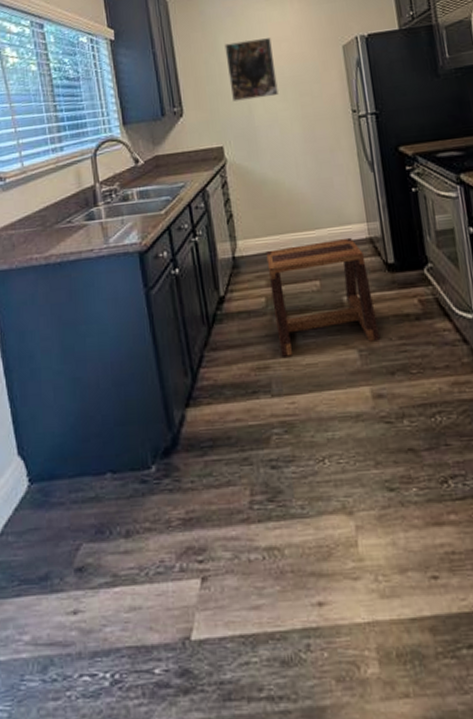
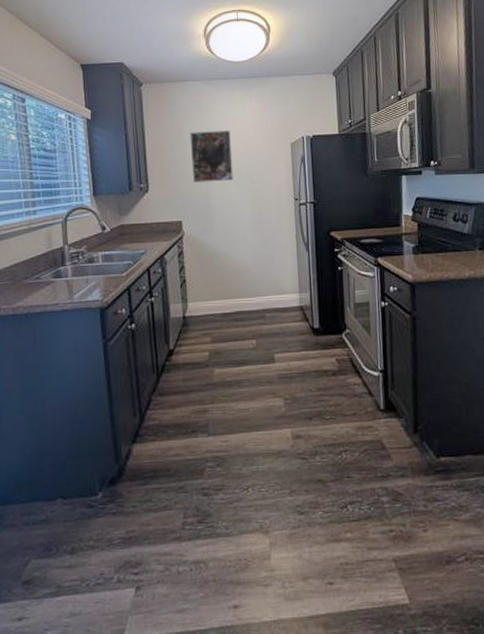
stool: present [266,237,379,357] -> none [212,305,302,403]

